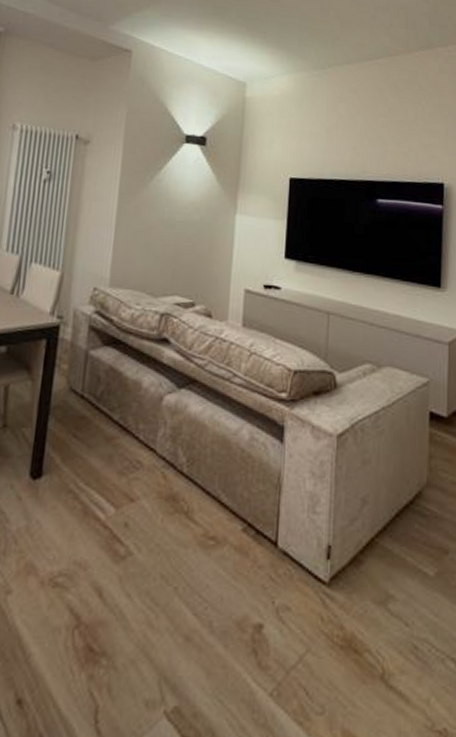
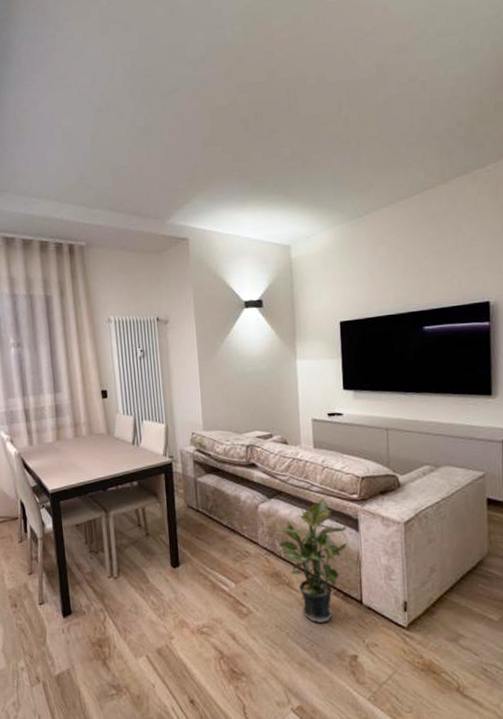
potted plant: none [182,394,270,572] -> present [279,498,348,622]

